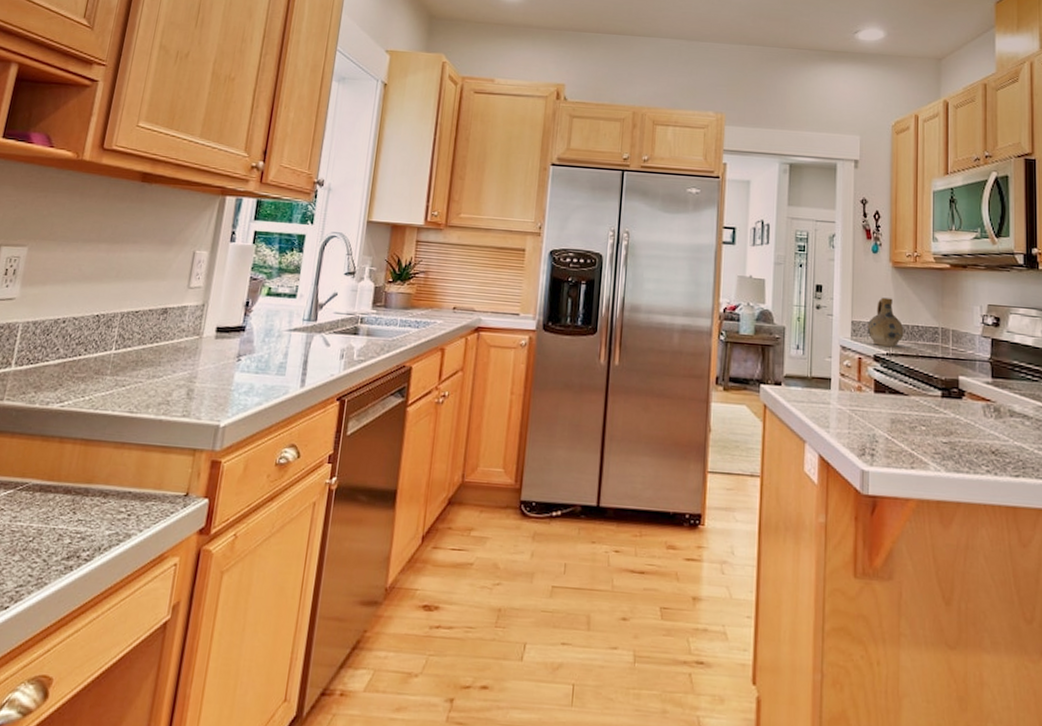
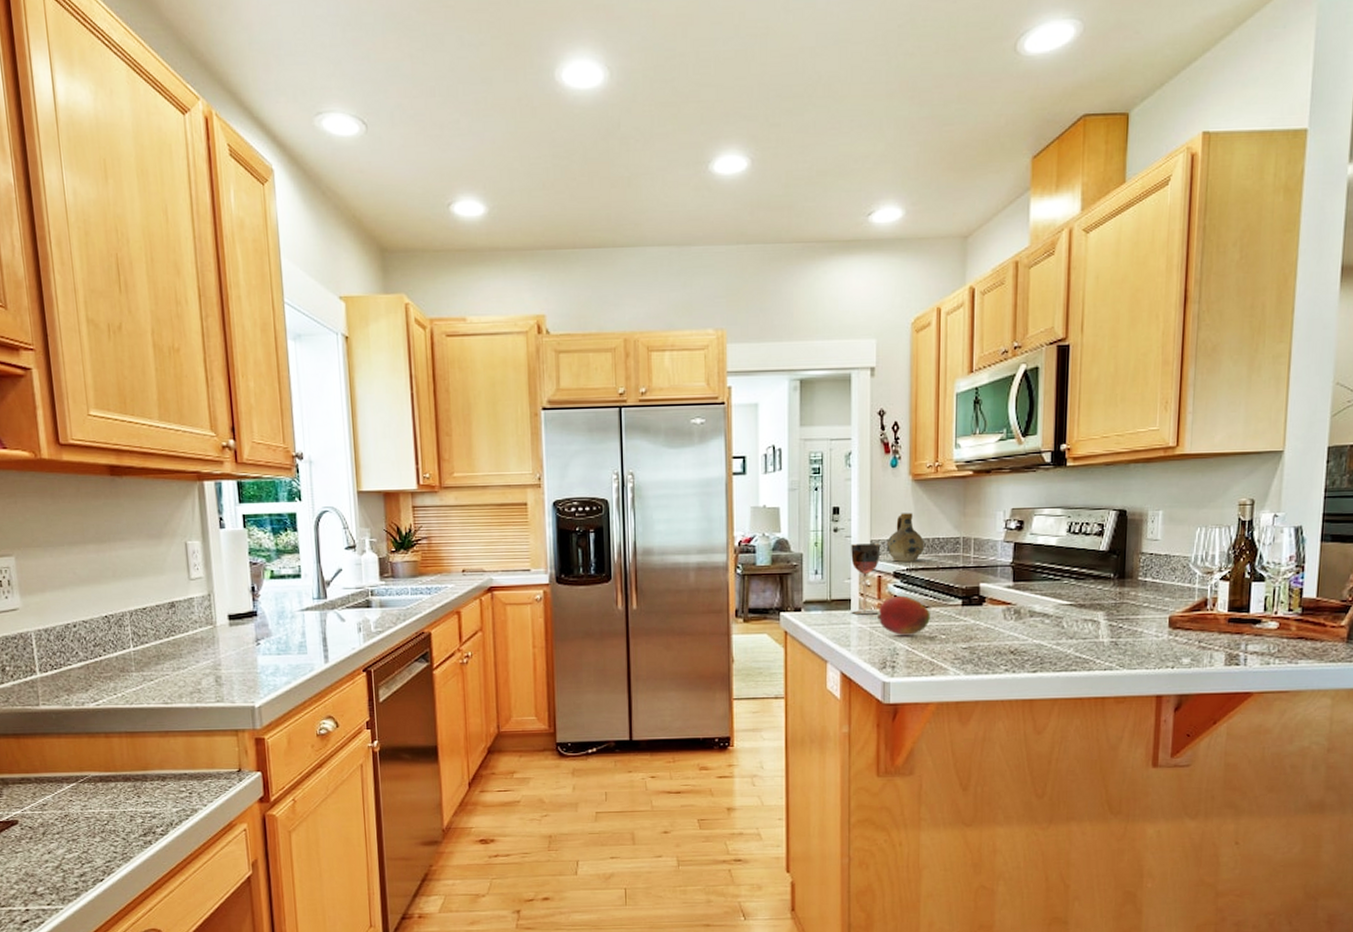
wineglass: none [831,323,862,397] -> present [850,543,881,615]
fruit: none [857,379,910,423] -> present [878,595,930,636]

